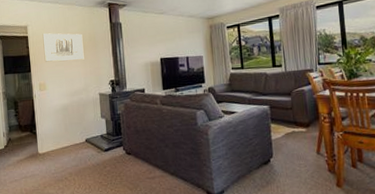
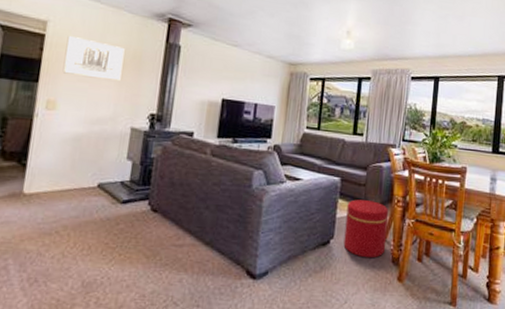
ottoman: none [279,121,321,171] -> present [343,199,389,259]

